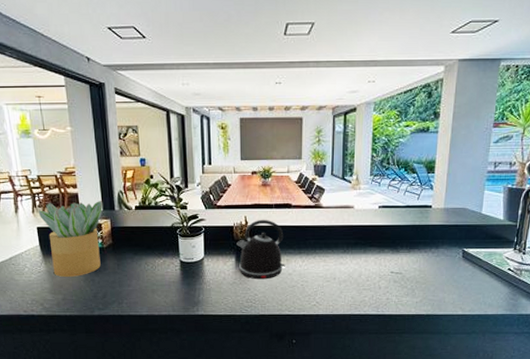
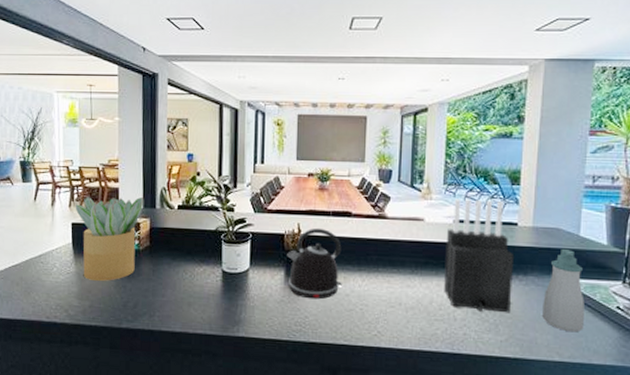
knife block: none [371,187,429,280] -> present [444,199,515,313]
soap bottle: none [450,225,483,291] -> present [542,249,585,333]

